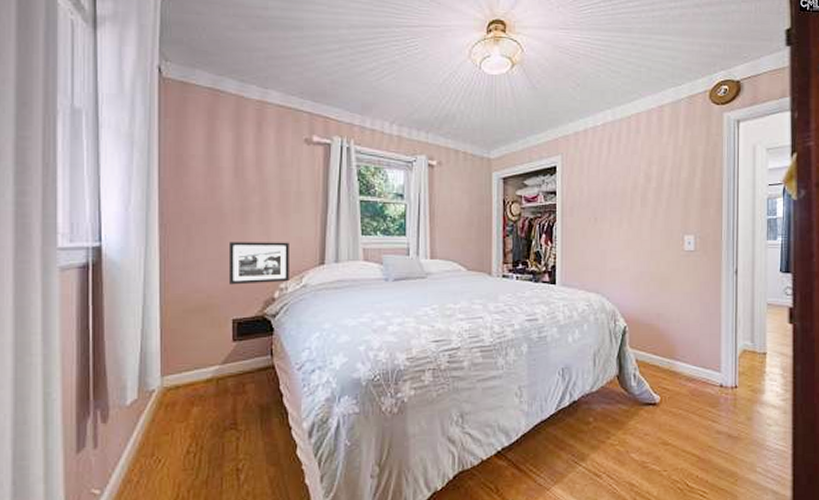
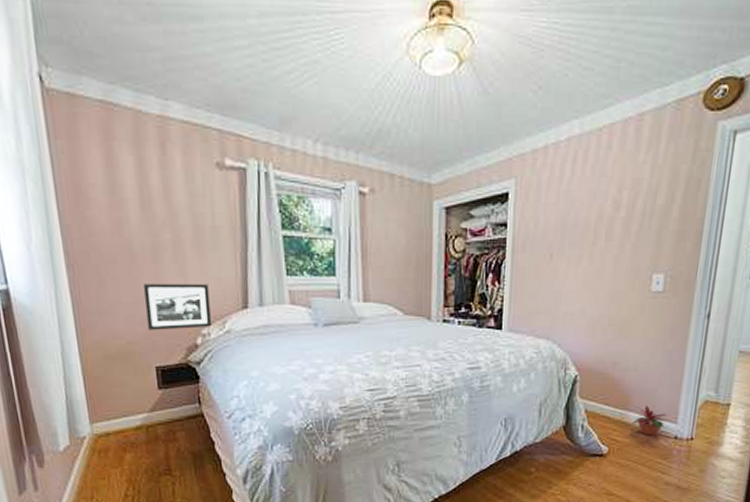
potted plant: none [679,355,715,384] -> present [631,405,671,436]

